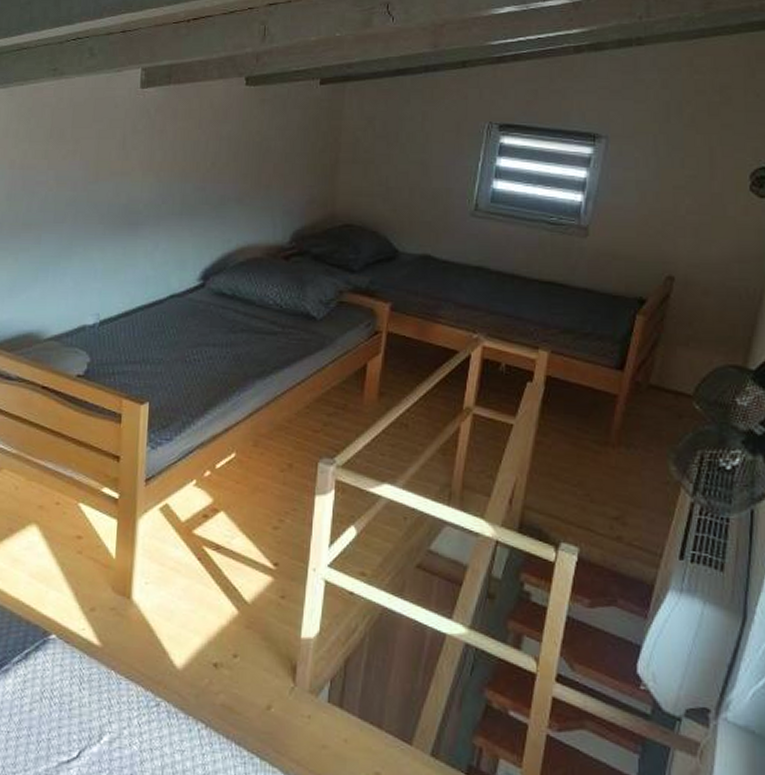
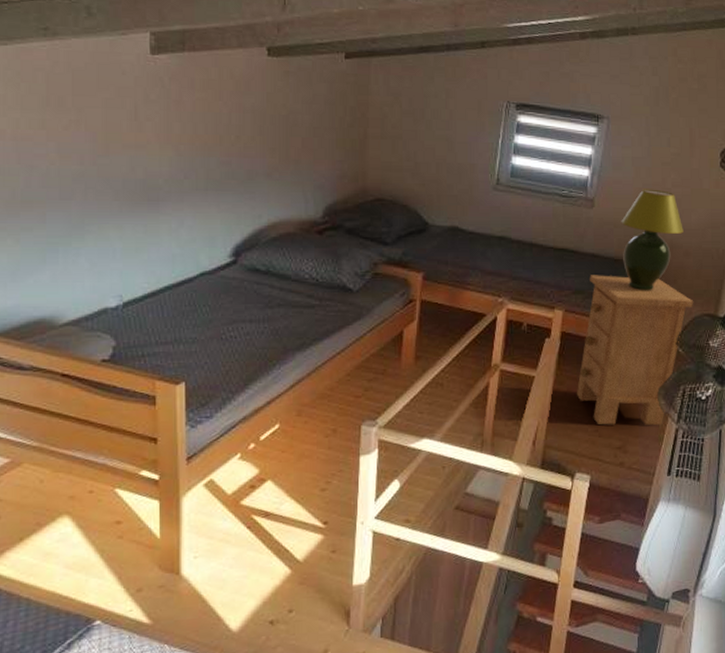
nightstand: none [562,312,715,497] -> present [576,275,694,426]
table lamp: none [621,216,701,335] -> present [621,189,684,291]

